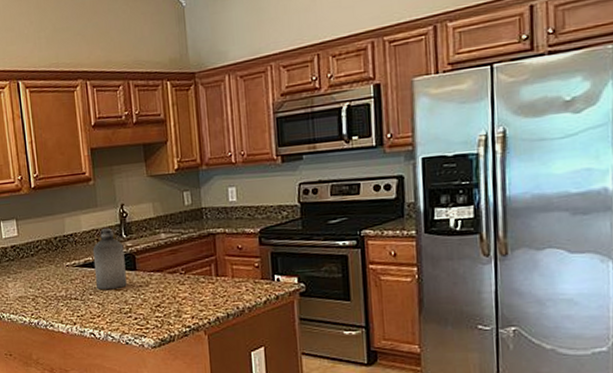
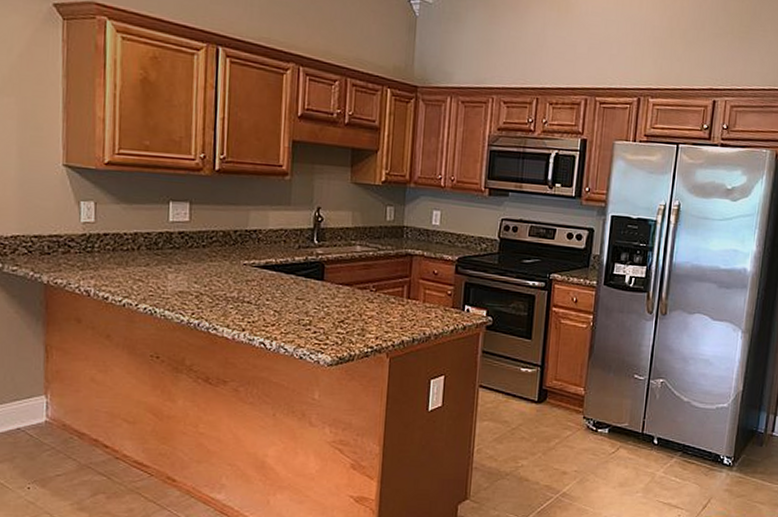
bottle: present [92,226,127,289] -> none [276,227,314,297]

